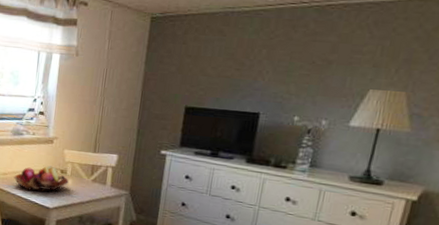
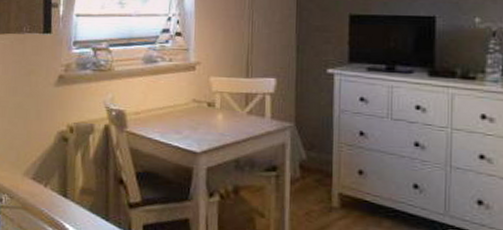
fruit basket: present [13,165,69,192] -> none [148,98,218,133]

